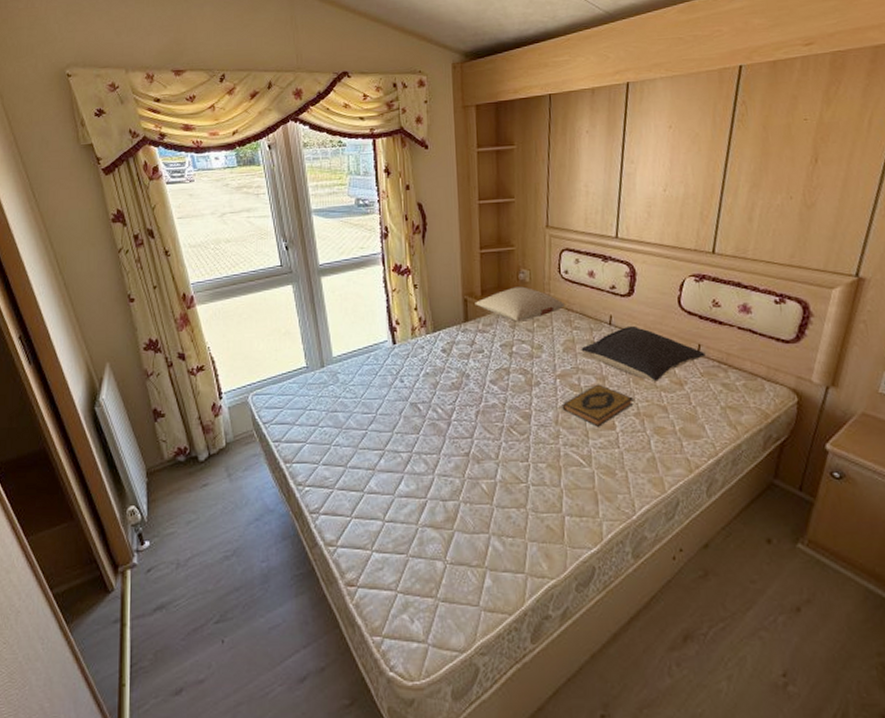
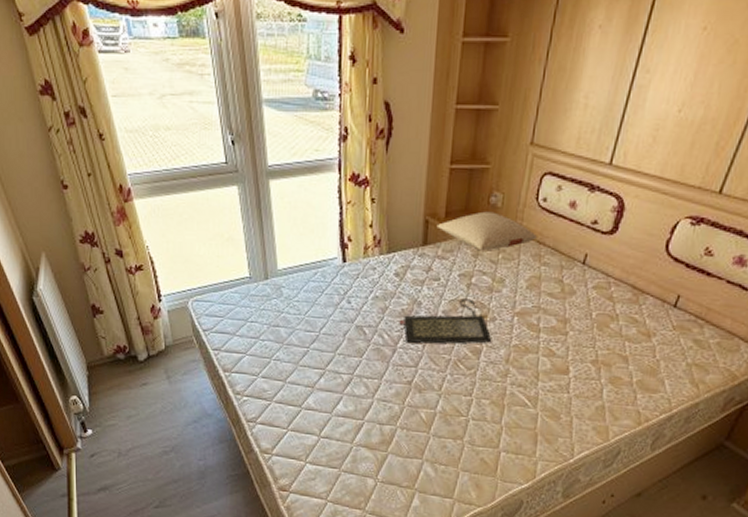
clutch bag: none [451,367,540,414] -> present [399,298,492,344]
hardback book: present [562,384,634,427] -> none [515,326,594,370]
pillow: present [581,325,706,382] -> none [546,267,683,330]

